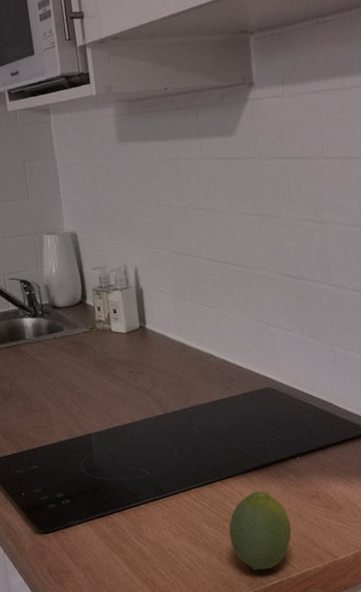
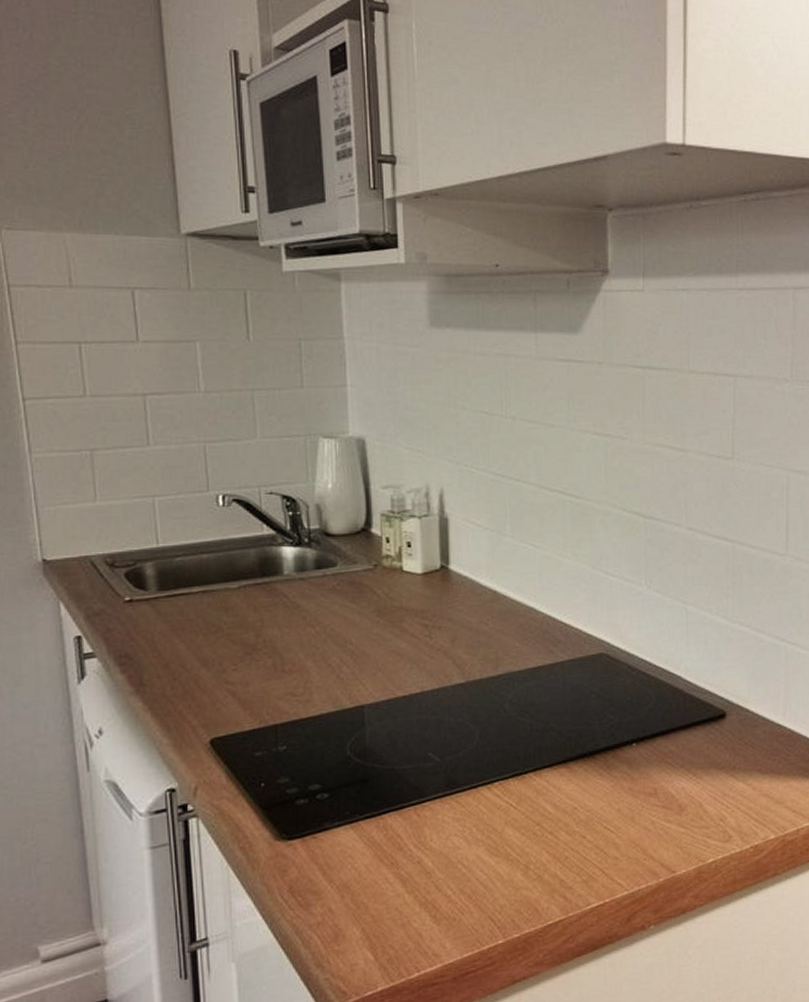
fruit: present [229,491,292,571] -> none [540,786,620,890]

